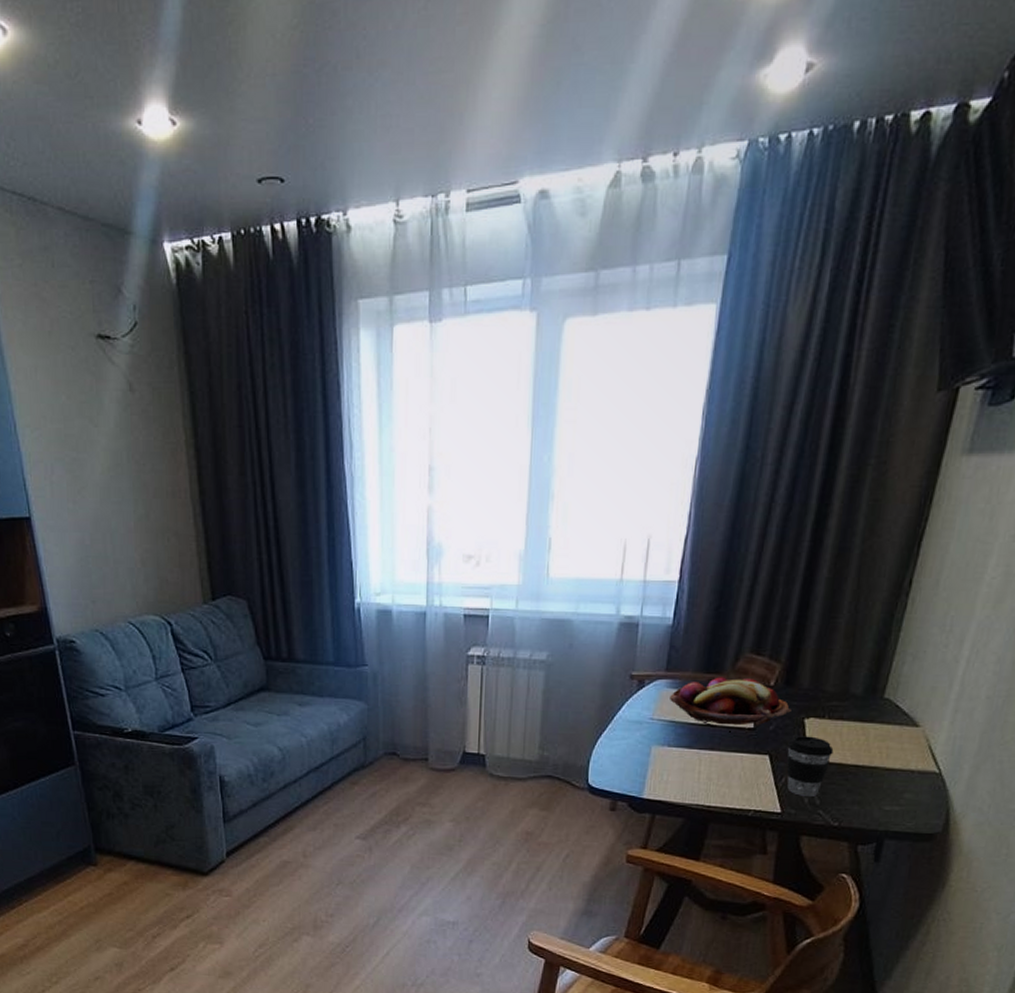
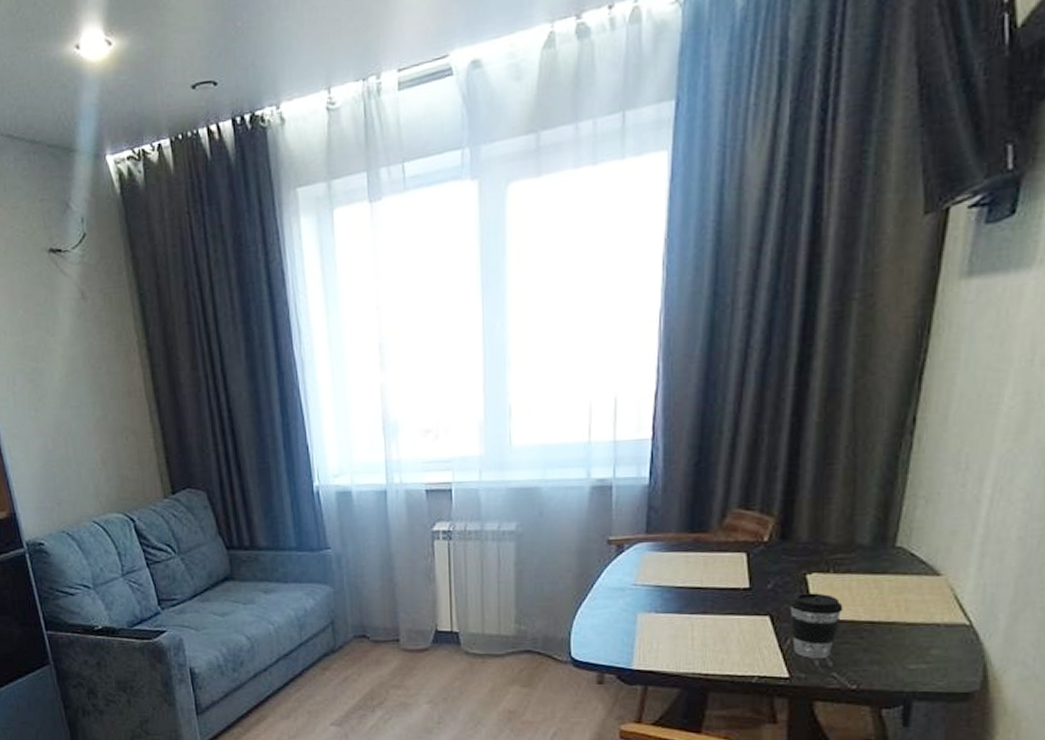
fruit basket: present [670,677,791,728] -> none [653,535,790,590]

